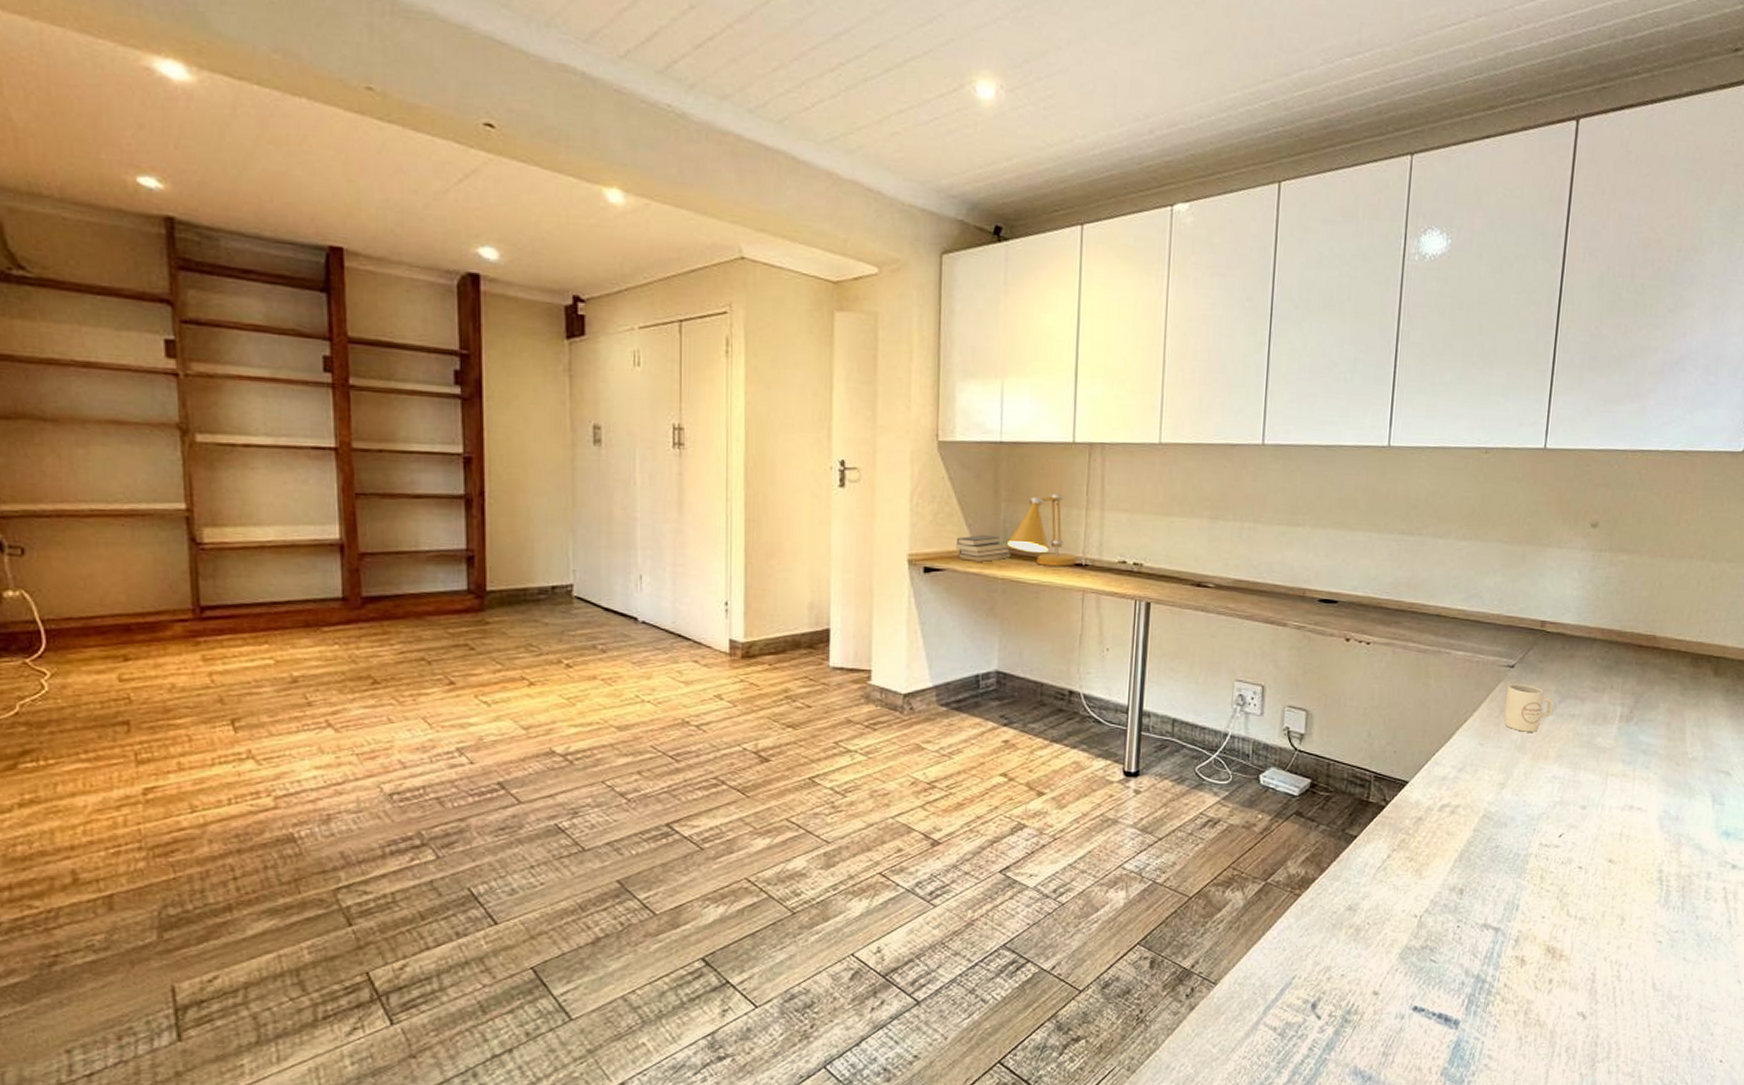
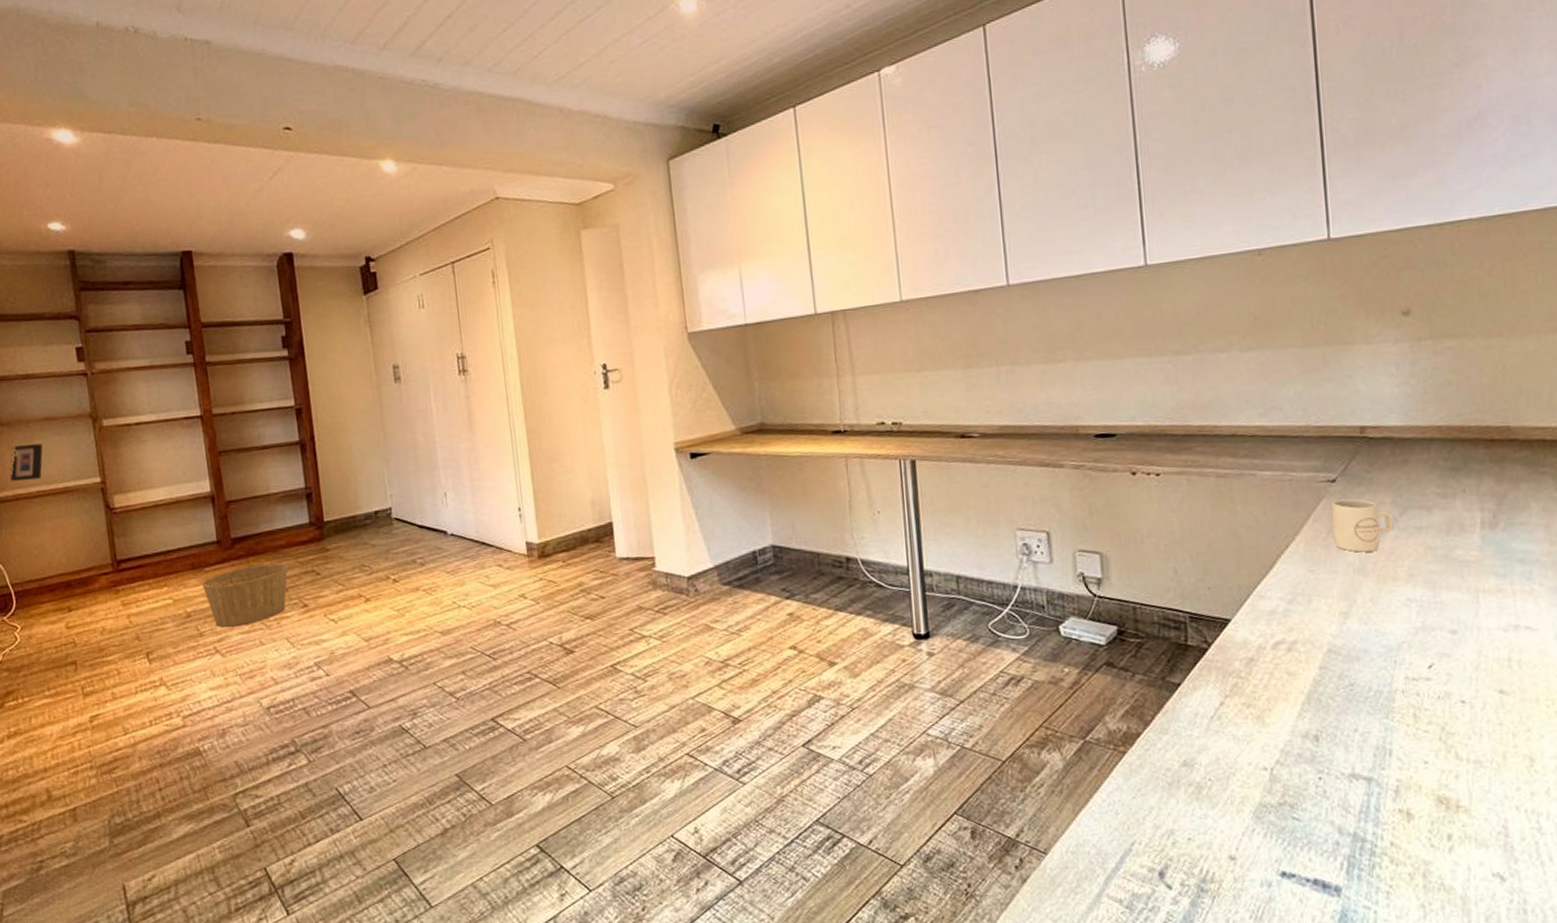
picture frame: none [51,449,104,494] -> present [10,443,43,481]
basket: none [316,630,434,699] -> present [201,563,288,627]
books: present [955,535,1012,563] -> none [717,414,771,443]
table lamp: present [1006,493,1077,567] -> none [764,365,836,438]

